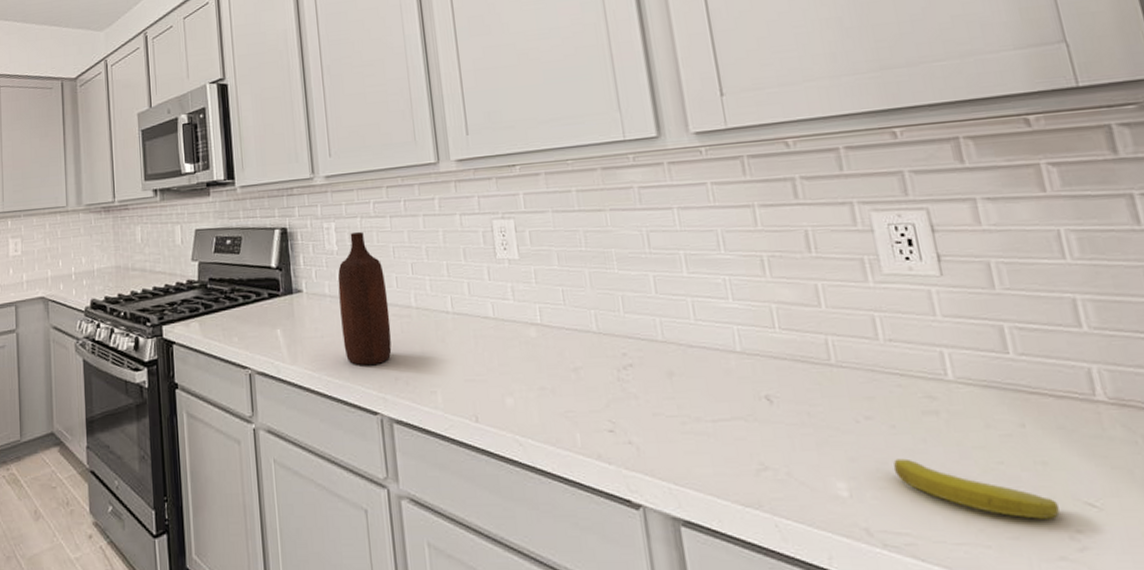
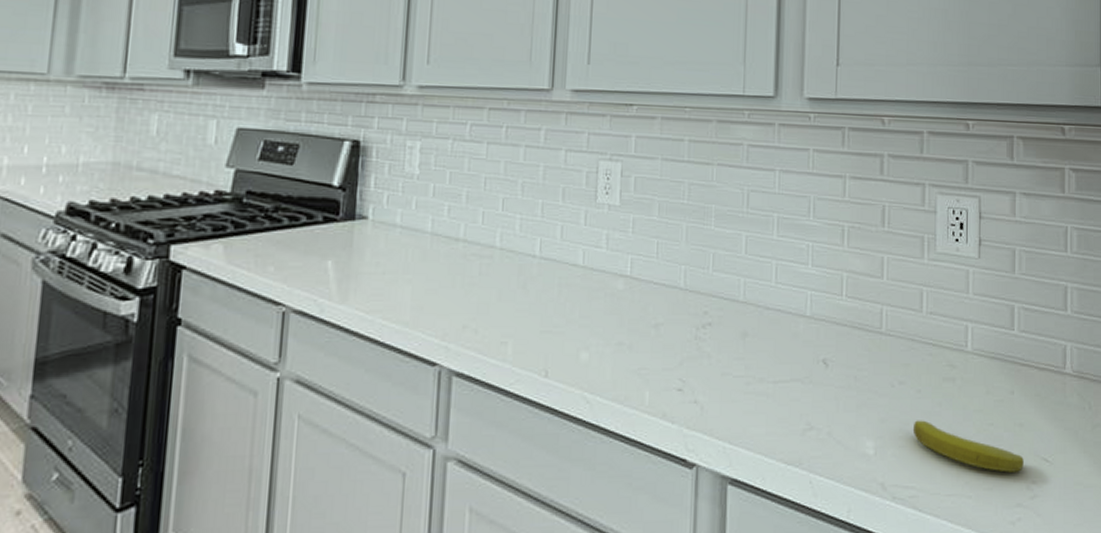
bottle: present [337,231,392,366] -> none [408,155,470,310]

